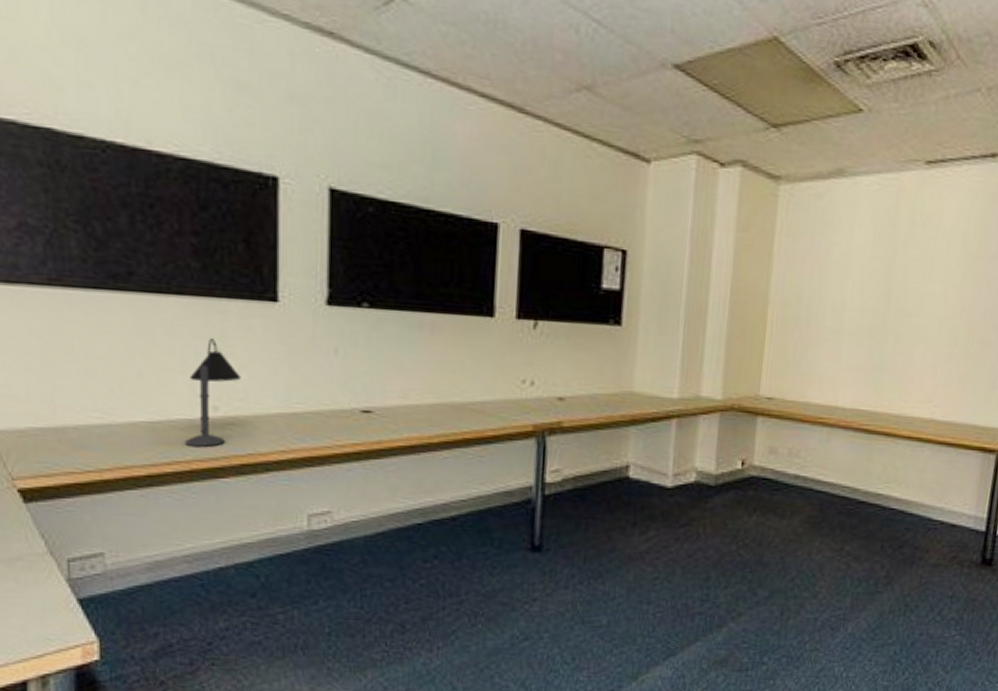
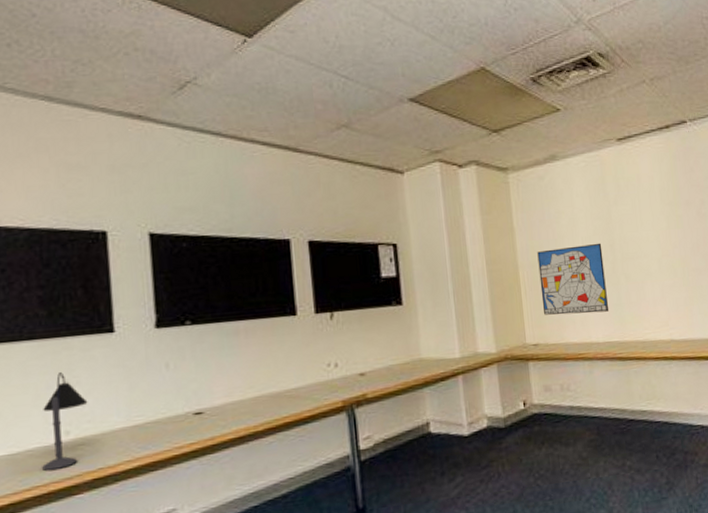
wall art: none [788,287,876,374] -> present [537,243,609,315]

